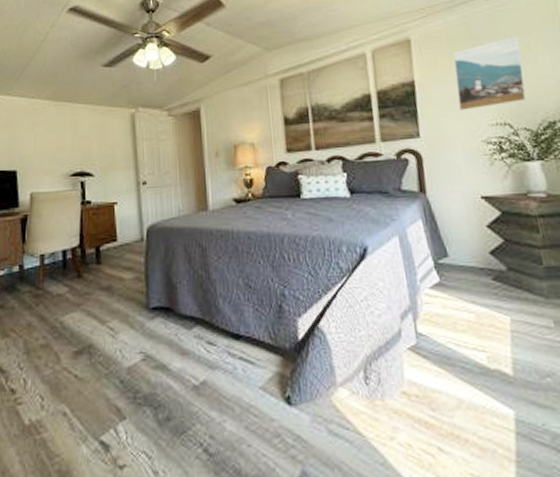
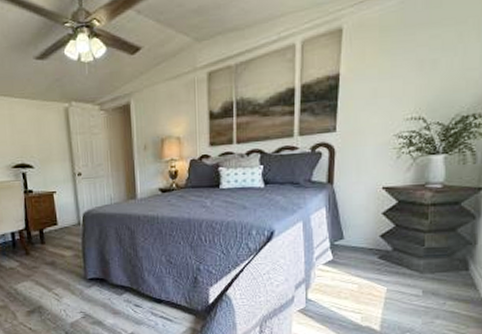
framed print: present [453,36,527,110] -> none [379,24,453,105]

